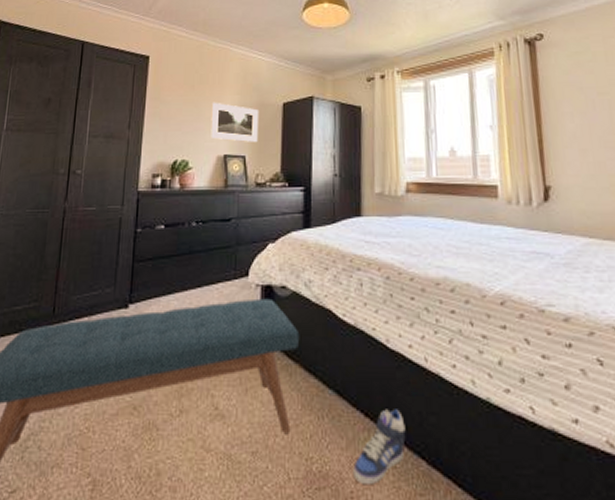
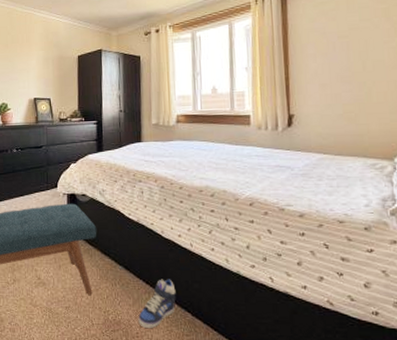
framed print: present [210,102,260,142] -> none [22,57,60,88]

